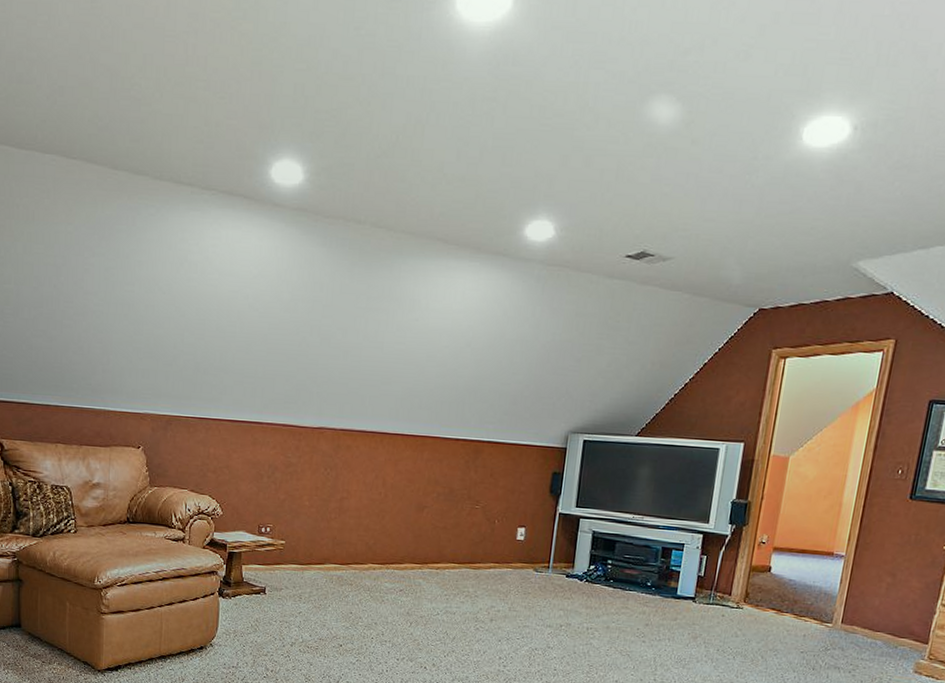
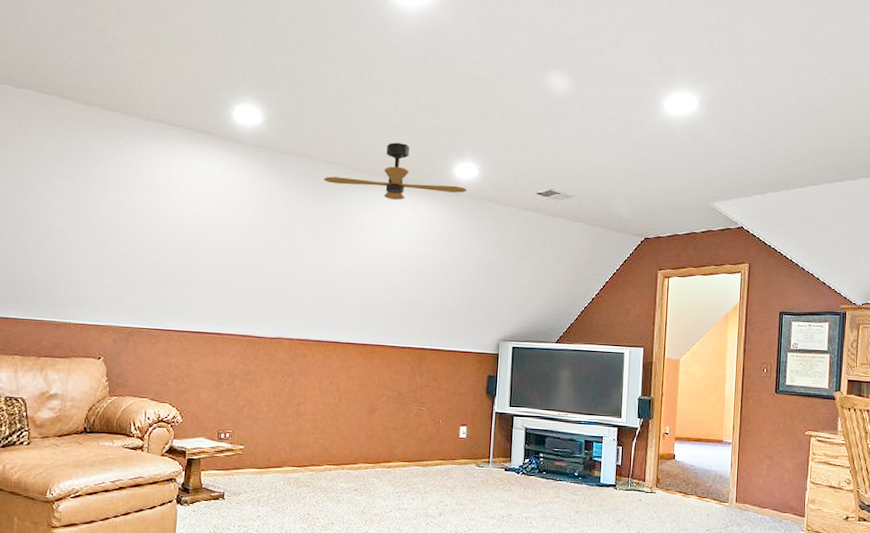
ceiling fan: none [372,199,540,269] -> present [323,142,467,200]

